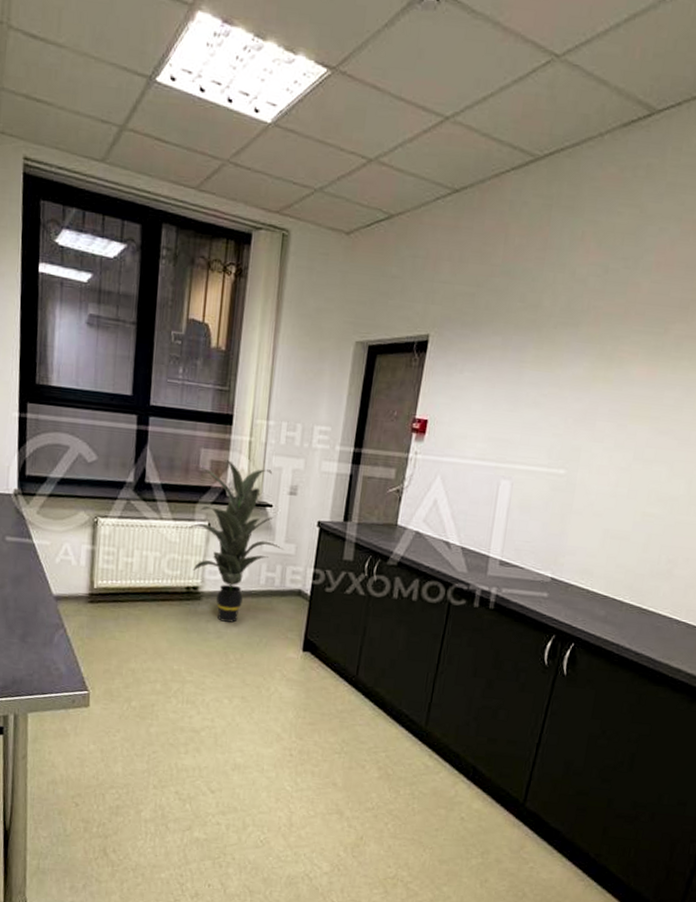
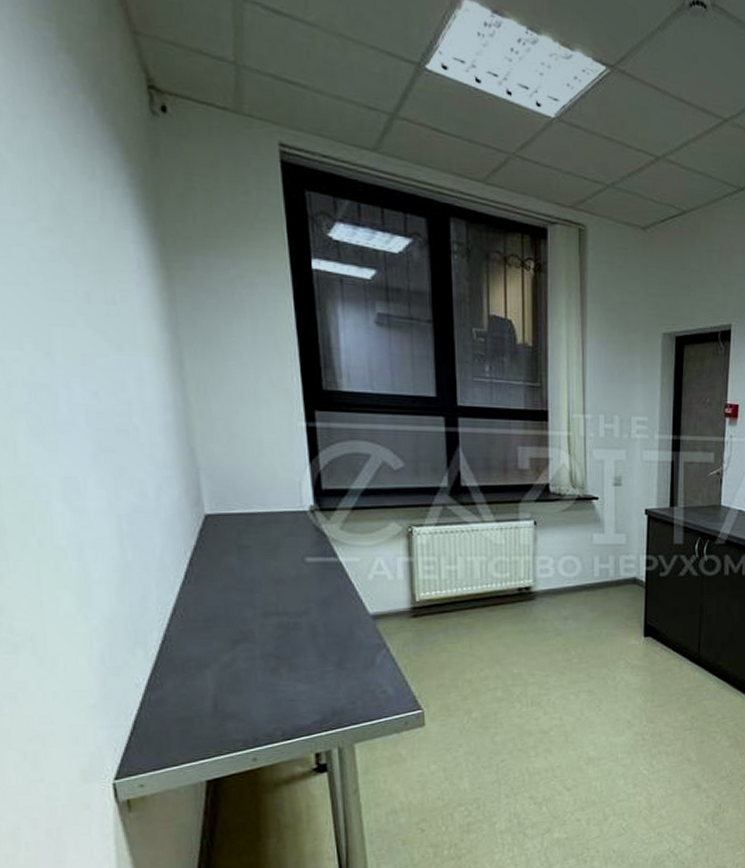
indoor plant: present [189,458,283,623] -> none [514,455,614,618]

